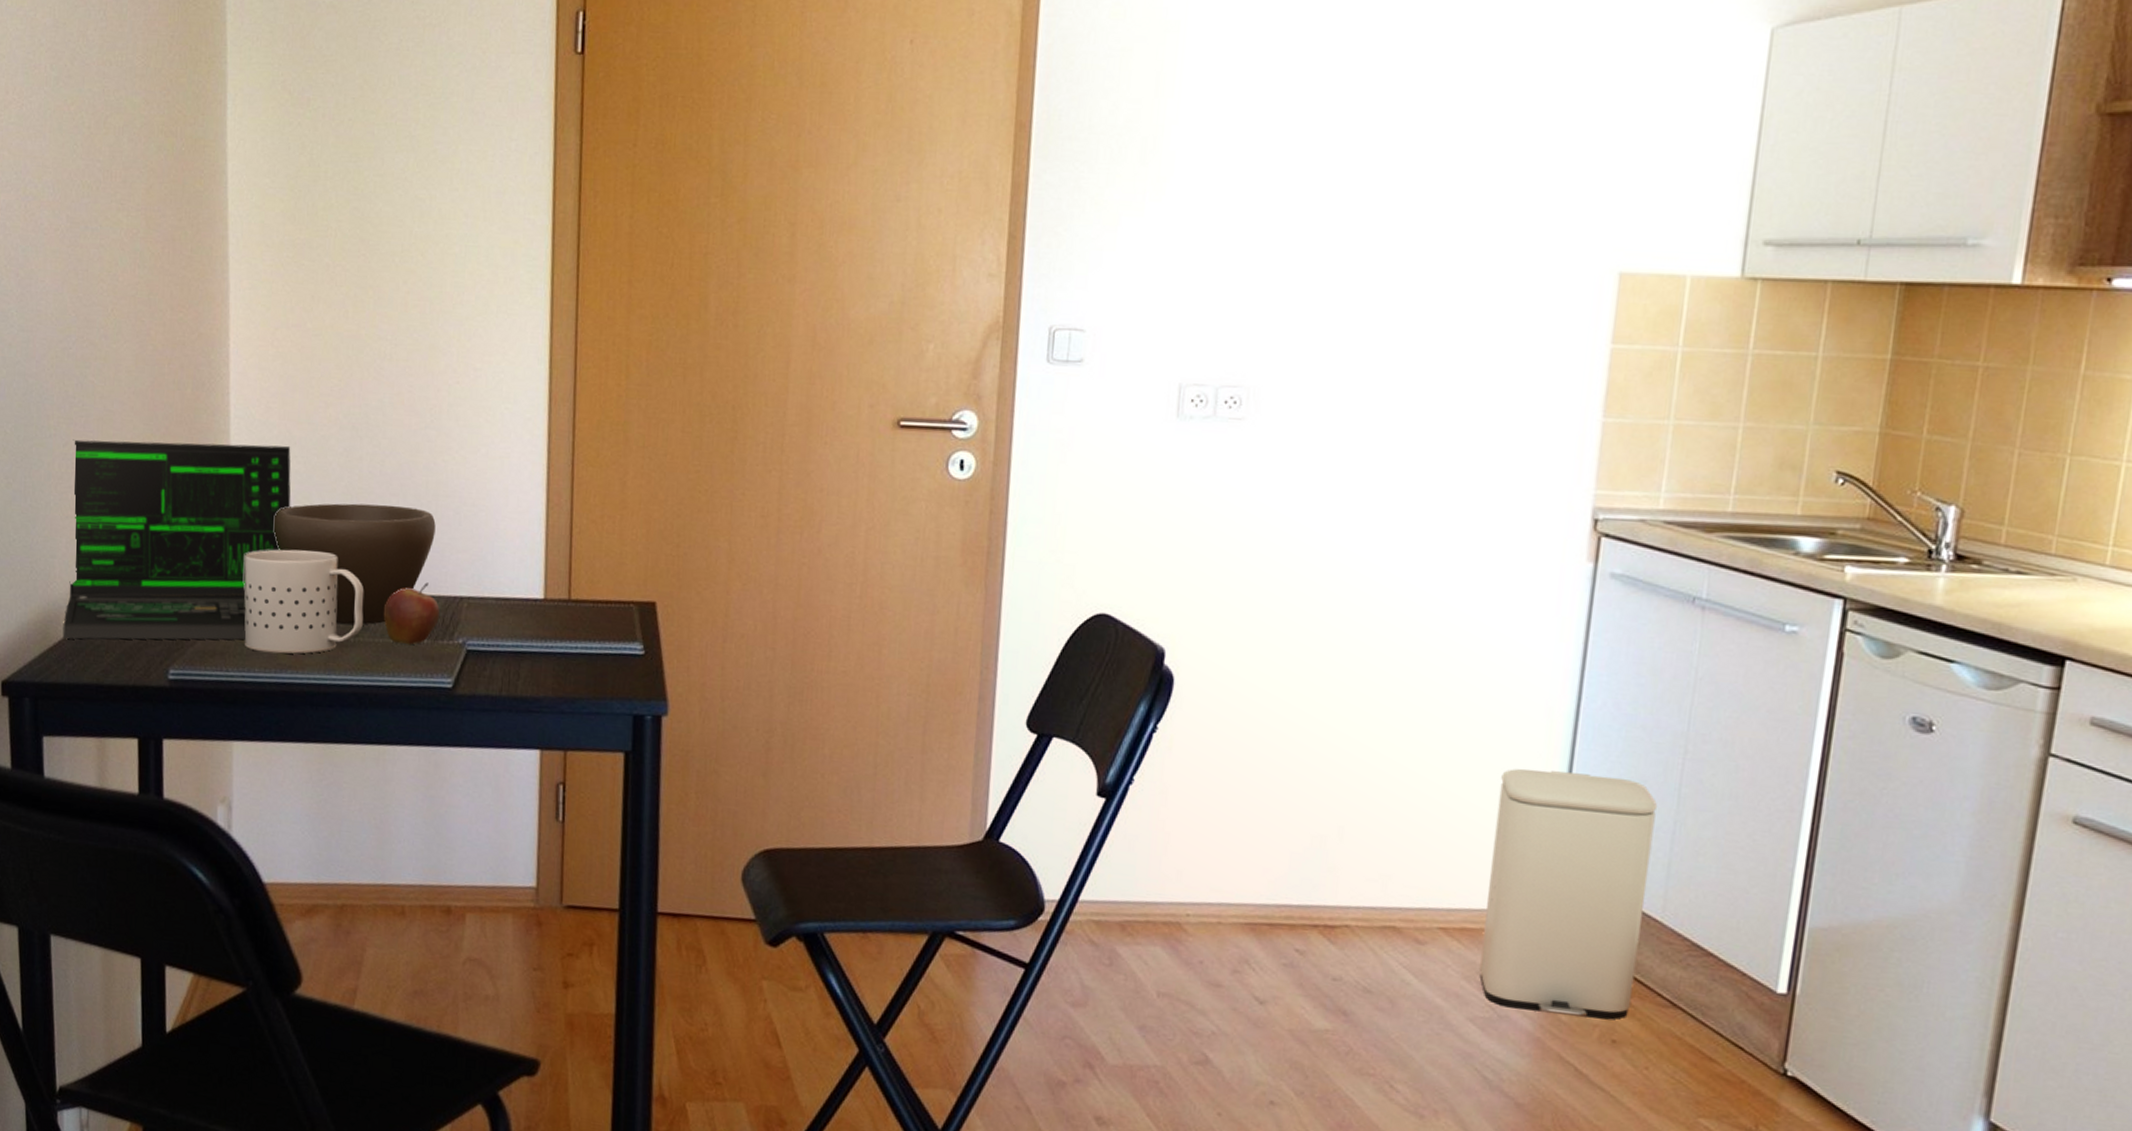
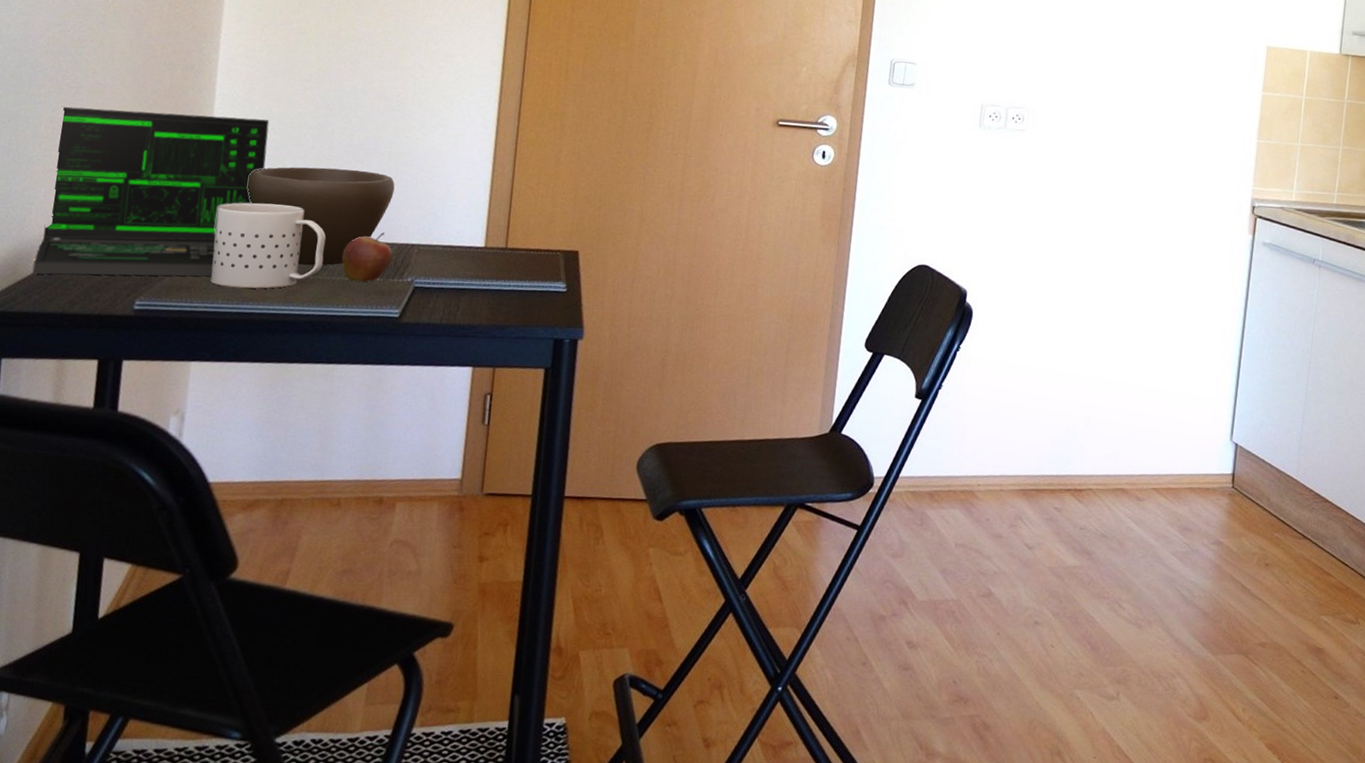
pedal bin: present [1478,769,1658,1020] -> none [1179,375,1293,549]

